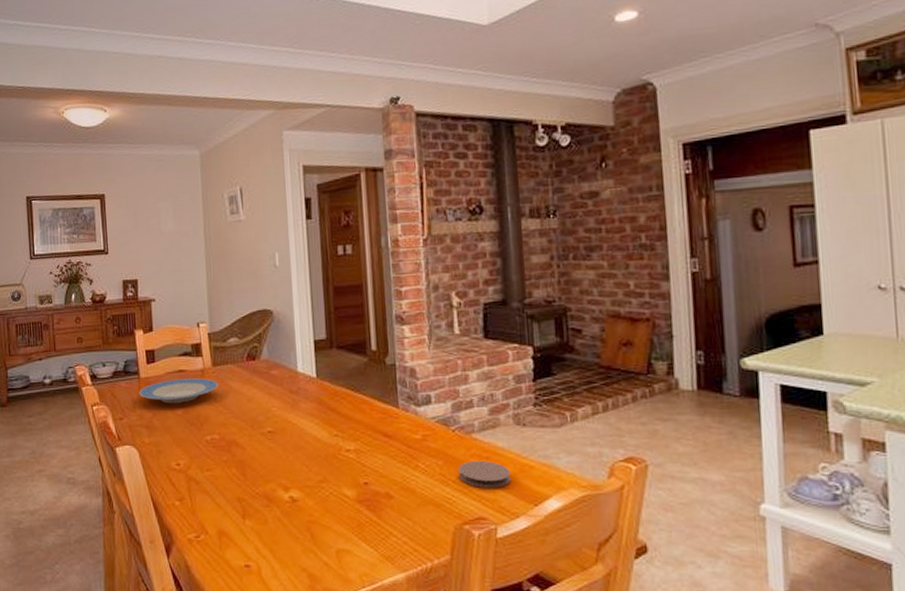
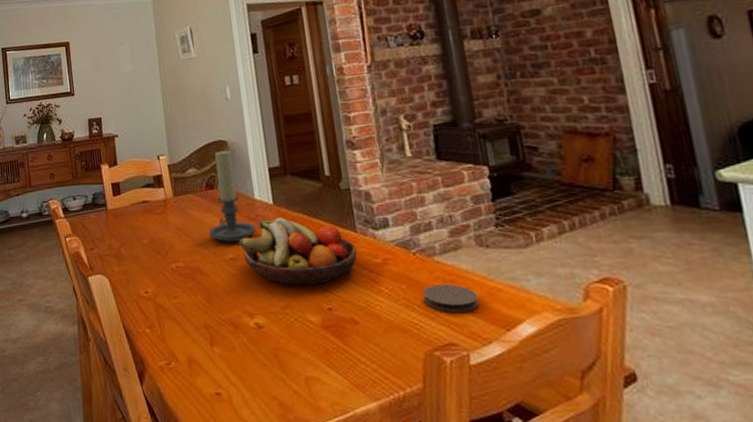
plate: present [139,378,219,404] -> none [107,208,181,234]
candle holder: none [247,319,297,415] -> present [208,150,256,242]
fruit bowl: none [277,391,397,461] -> present [238,217,358,287]

